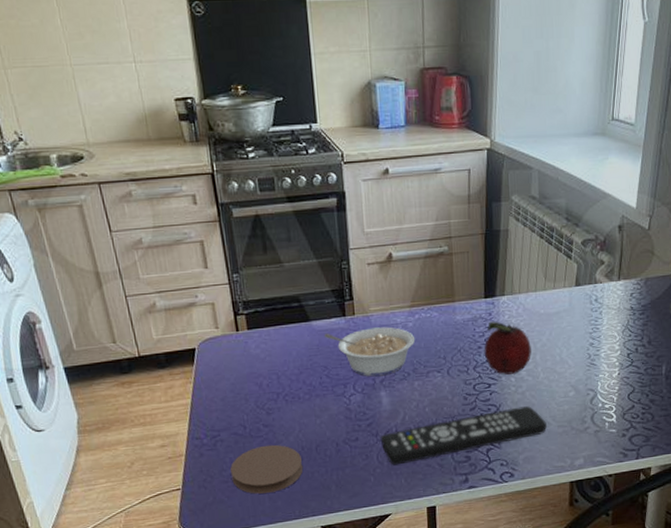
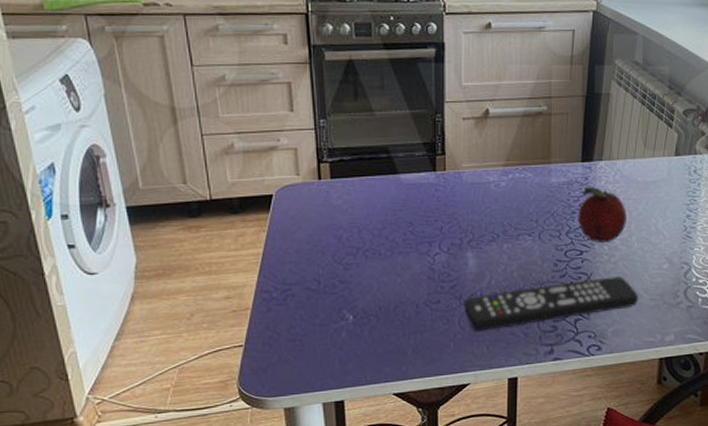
coaster: present [230,444,303,494] -> none [300,302,379,355]
legume: present [323,327,415,377] -> none [411,185,508,237]

